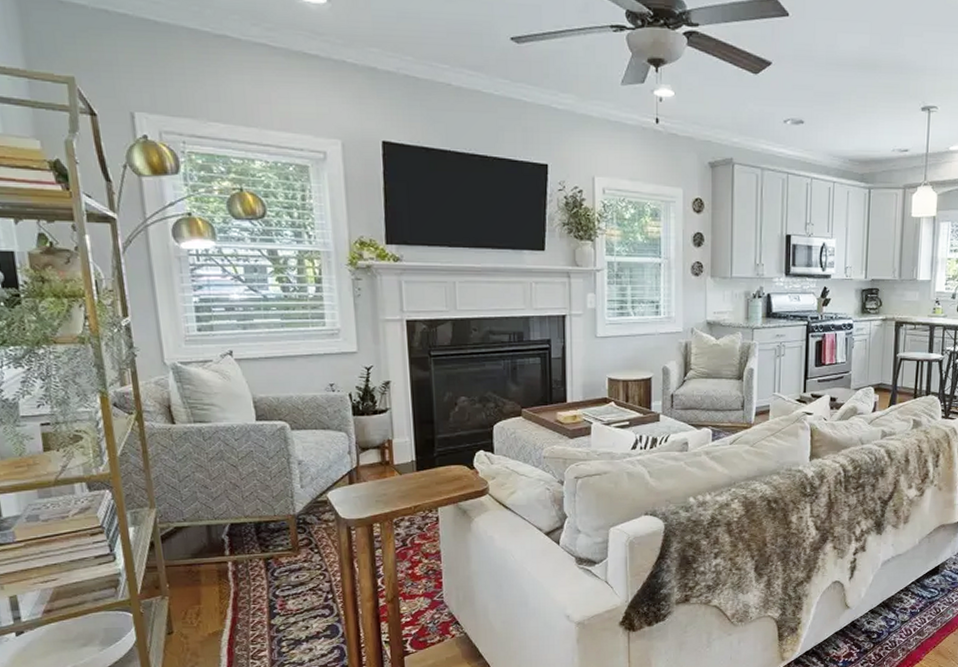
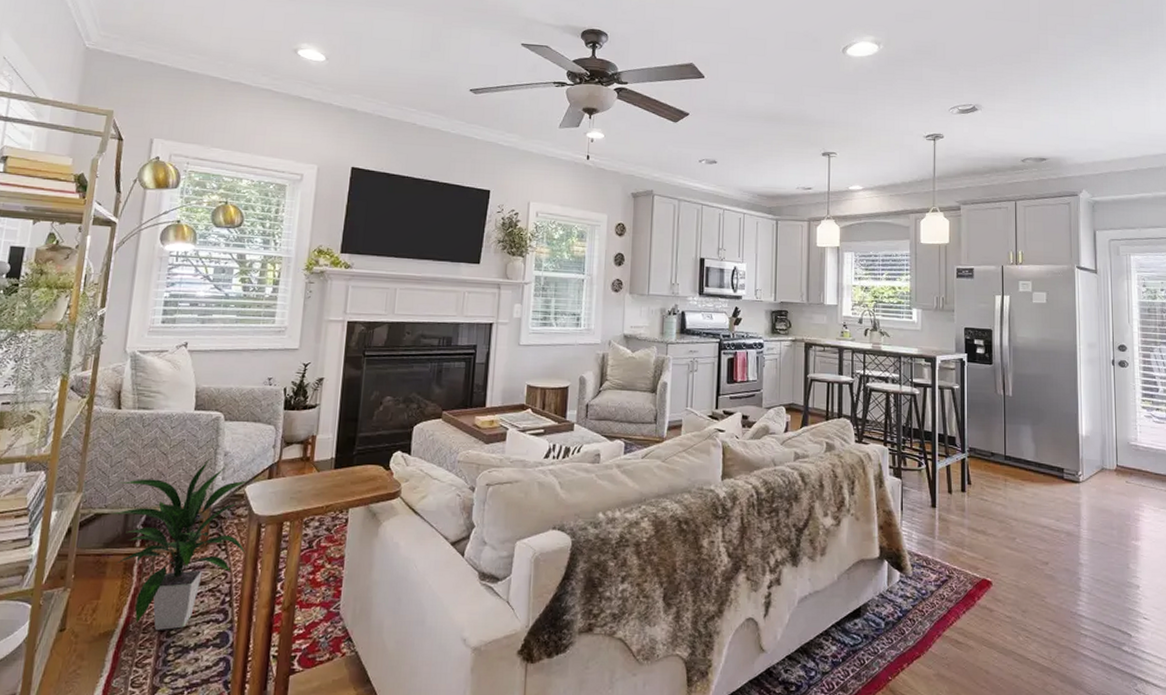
indoor plant: none [191,469,340,627] -> present [111,459,247,630]

